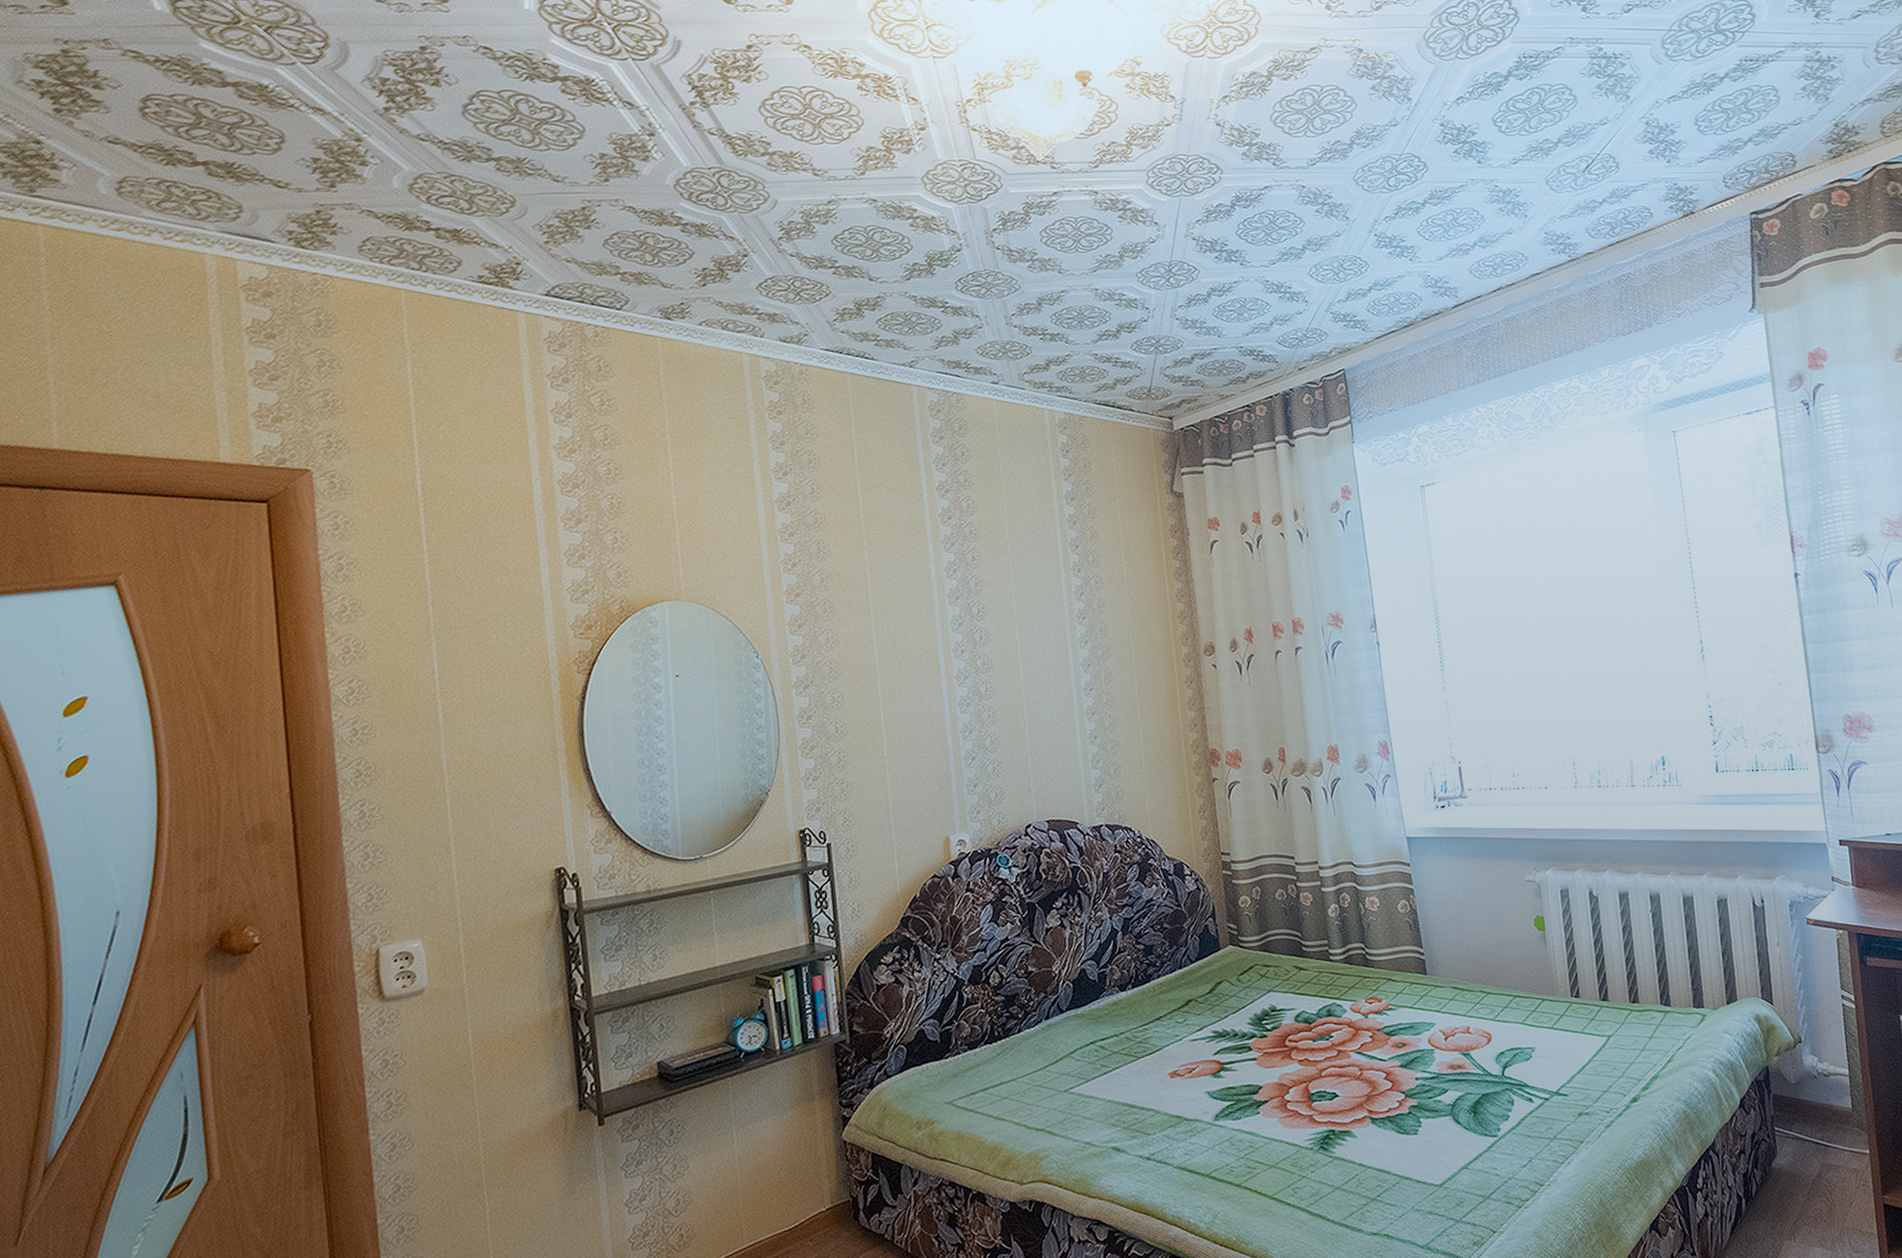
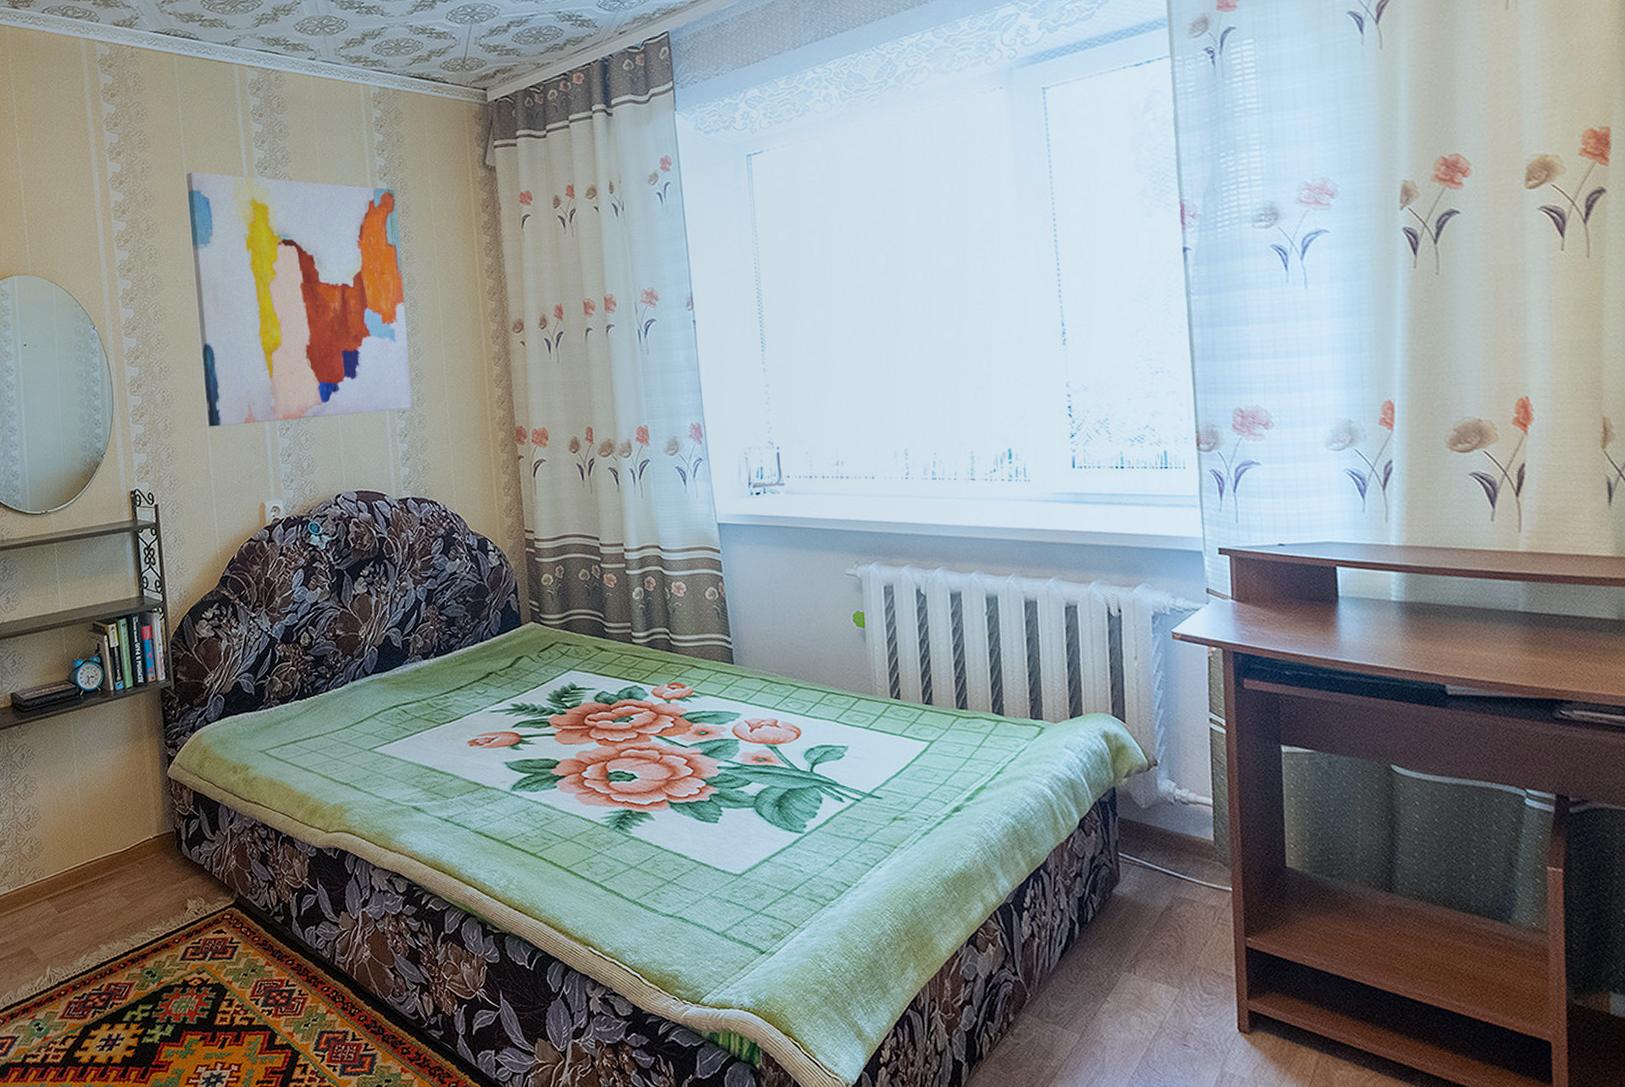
wall art: none [860,493,1105,759] -> present [186,171,412,427]

